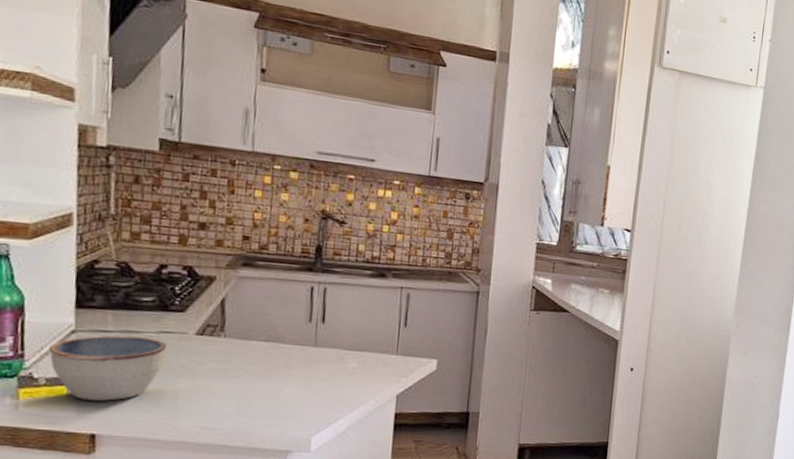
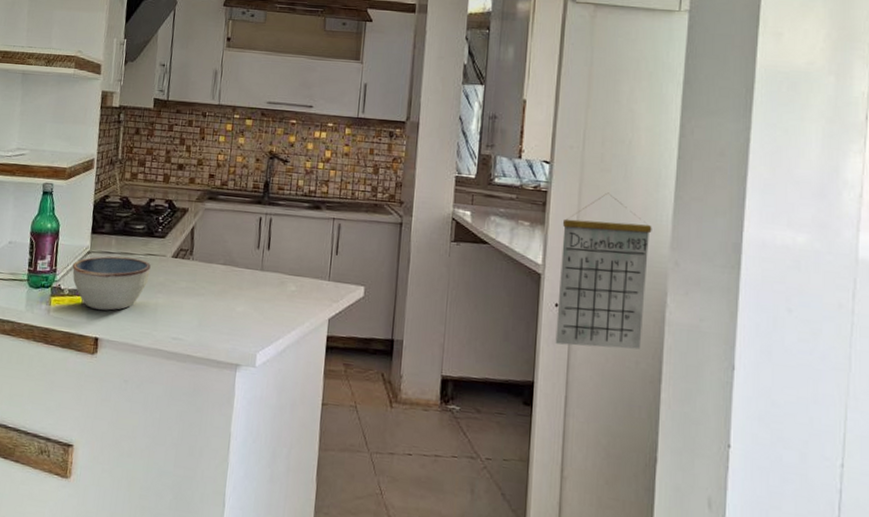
calendar: none [629,261,720,407] -> present [555,192,652,350]

